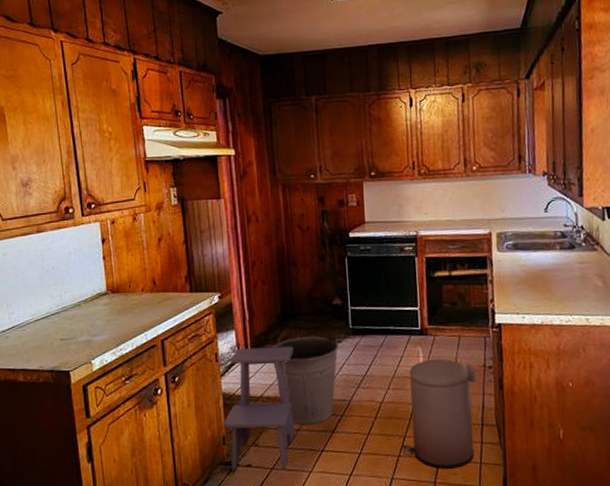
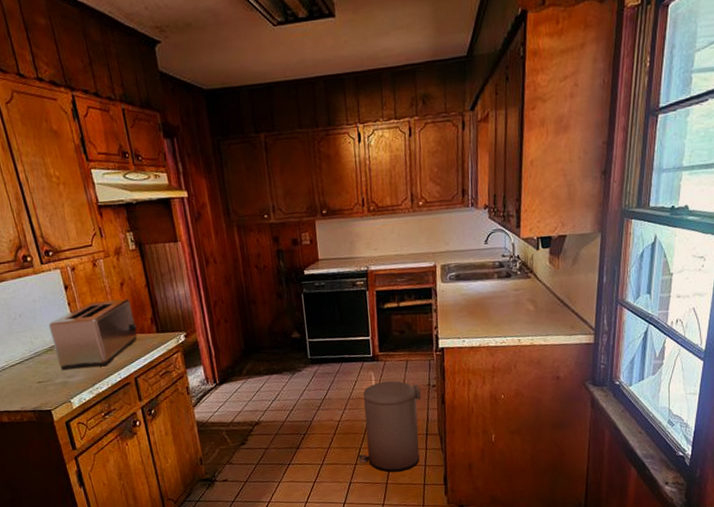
toaster: none [80,255,170,328] -> present [48,299,138,371]
step stool: present [223,346,295,471] -> none [199,377,264,486]
bucket: present [273,336,339,425] -> none [240,367,300,444]

